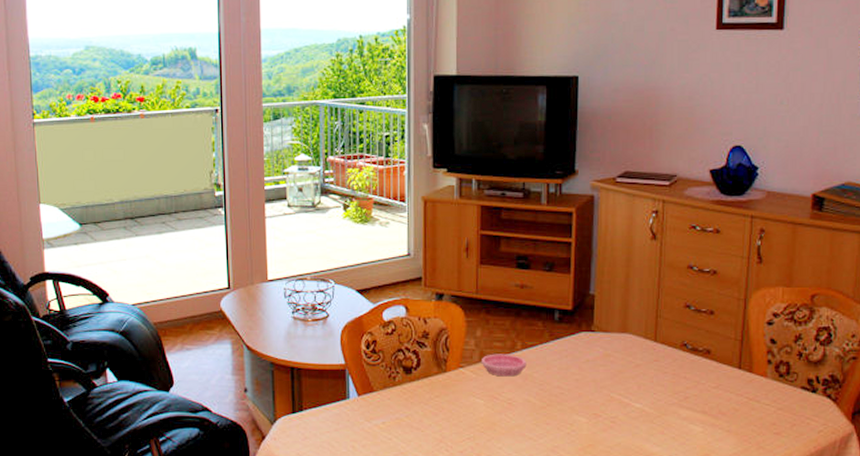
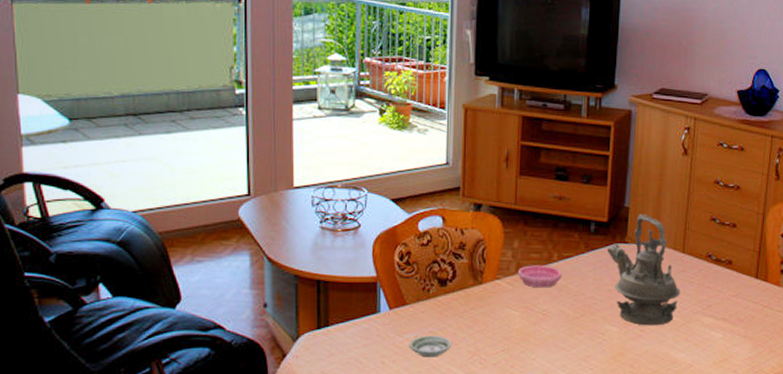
saucer: none [378,422,419,443] -> present [409,335,452,358]
teapot: none [573,302,654,417] -> present [607,214,680,326]

